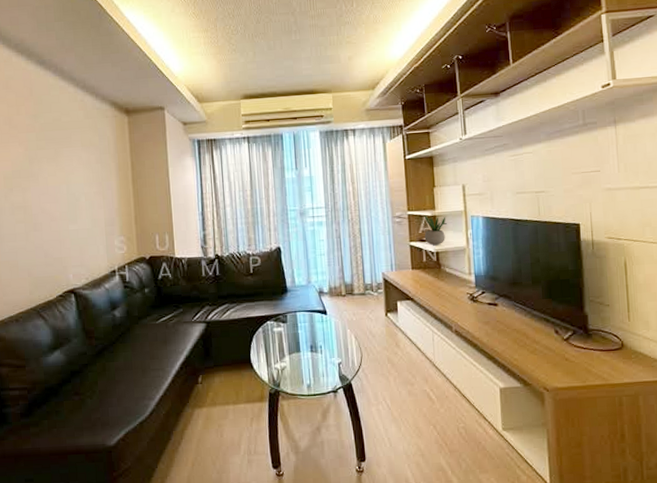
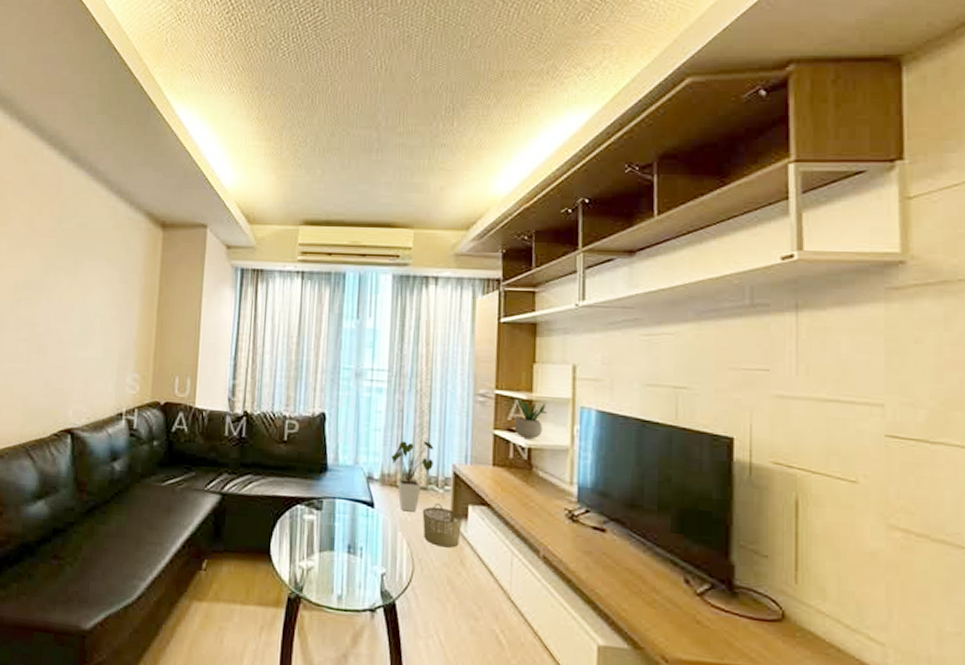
house plant: none [335,257,368,314] -> present [391,439,434,512]
basket: none [363,304,395,336] -> present [422,503,463,548]

